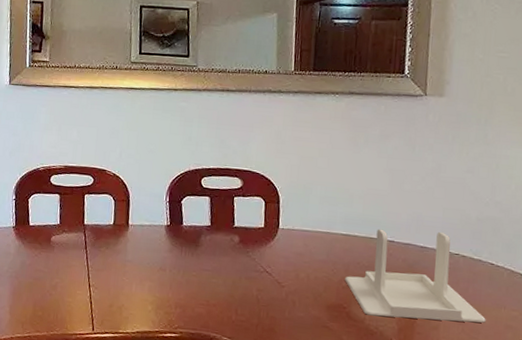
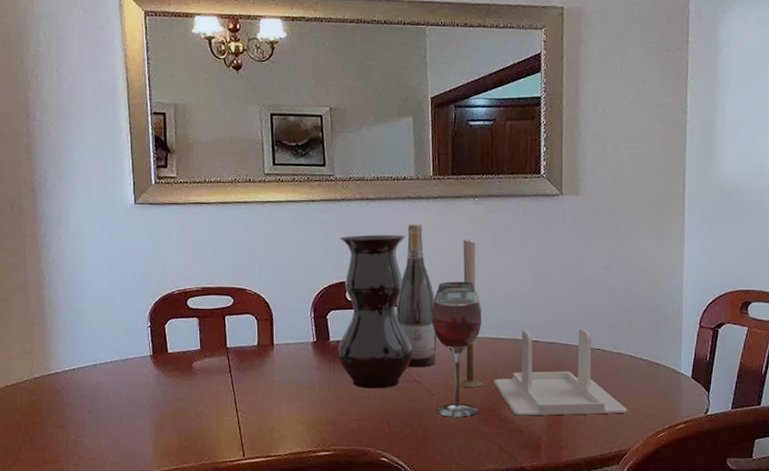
vase: none [189,124,265,276] -> present [337,234,413,389]
wine bottle: none [249,116,290,259] -> present [395,224,437,368]
wineglass: none [285,175,337,312] -> present [431,281,482,418]
candlestick: none [309,134,334,283] -> present [459,239,483,387]

